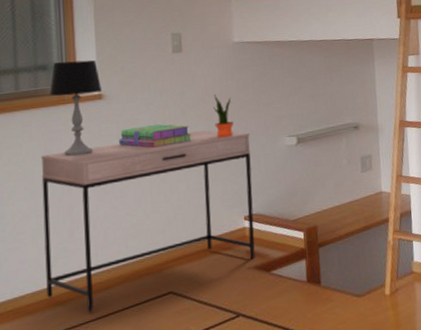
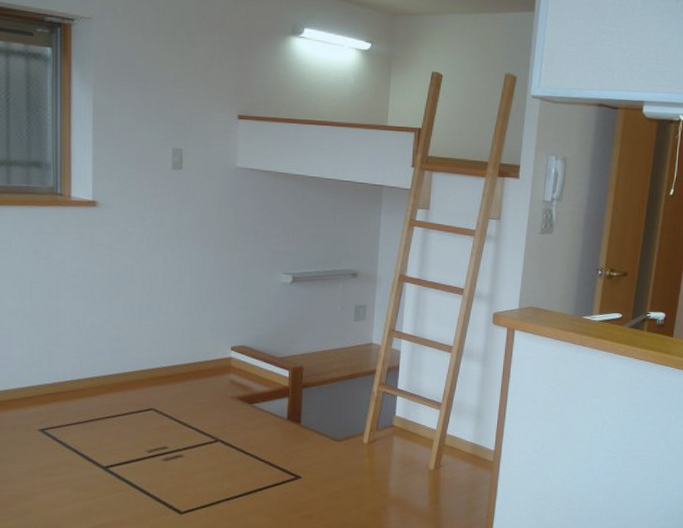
desk: present [40,130,255,313] -> none [30,254,245,416]
table lamp: present [50,60,103,157] -> none [42,161,97,262]
stack of books: present [119,123,192,148] -> none [111,240,185,265]
potted plant: present [213,94,234,138] -> none [210,219,229,265]

